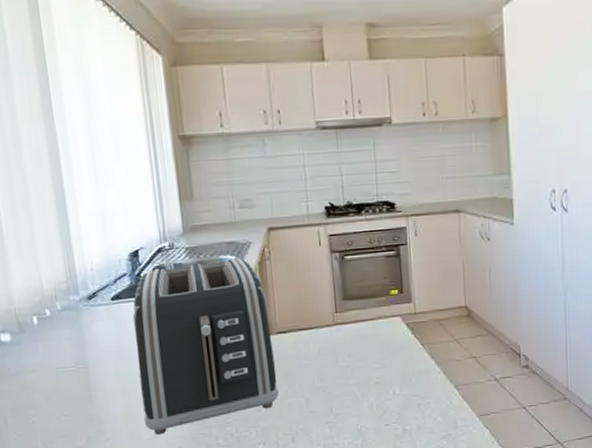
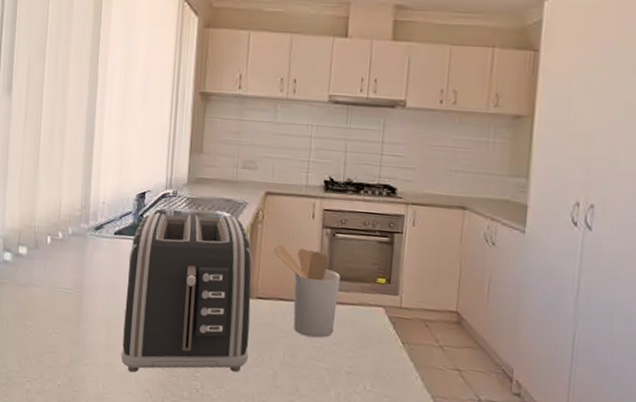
utensil holder: none [286,276,357,359] -> present [273,245,341,338]

